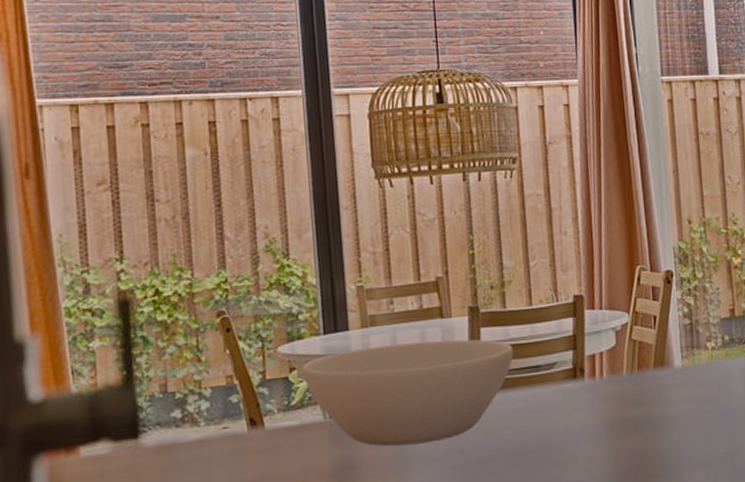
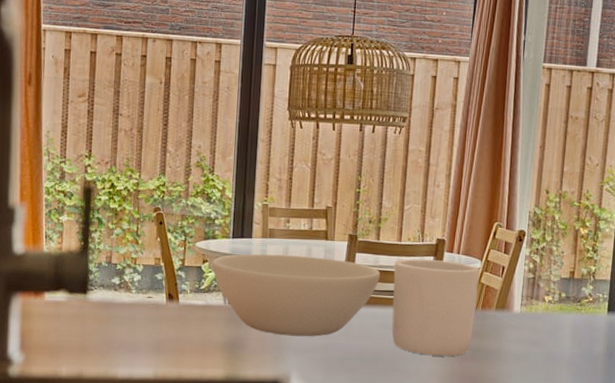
mug: none [528,319,633,438] -> present [391,258,480,356]

